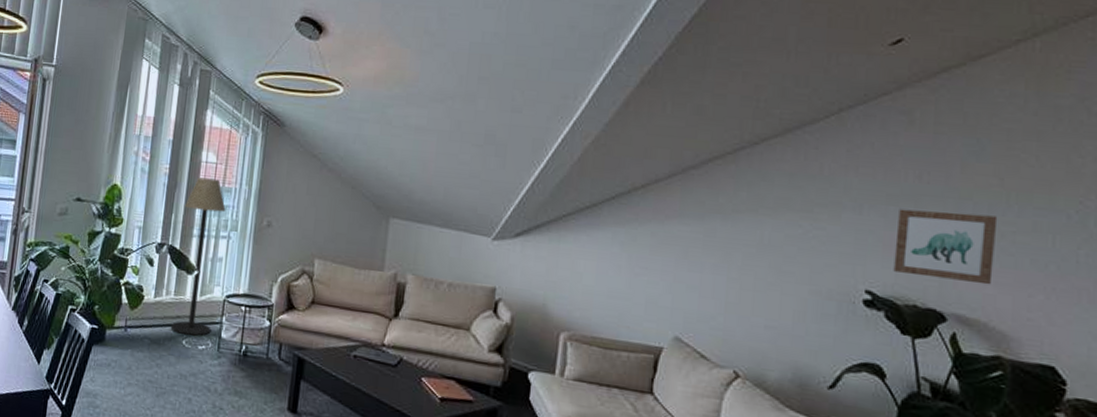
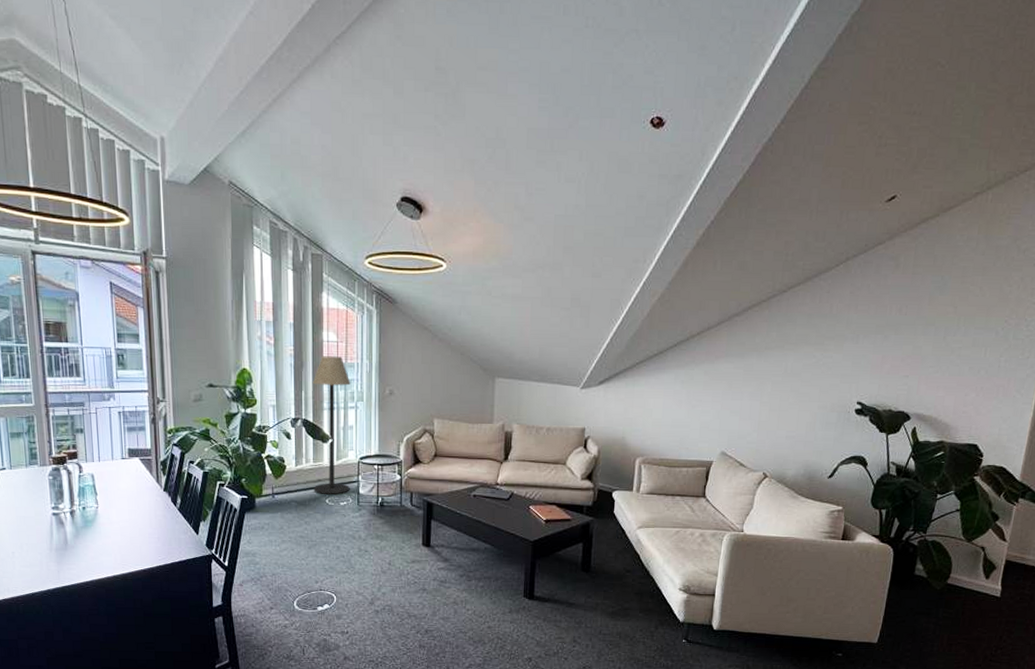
wall art: present [893,209,998,285] -> none [877,336,951,390]

